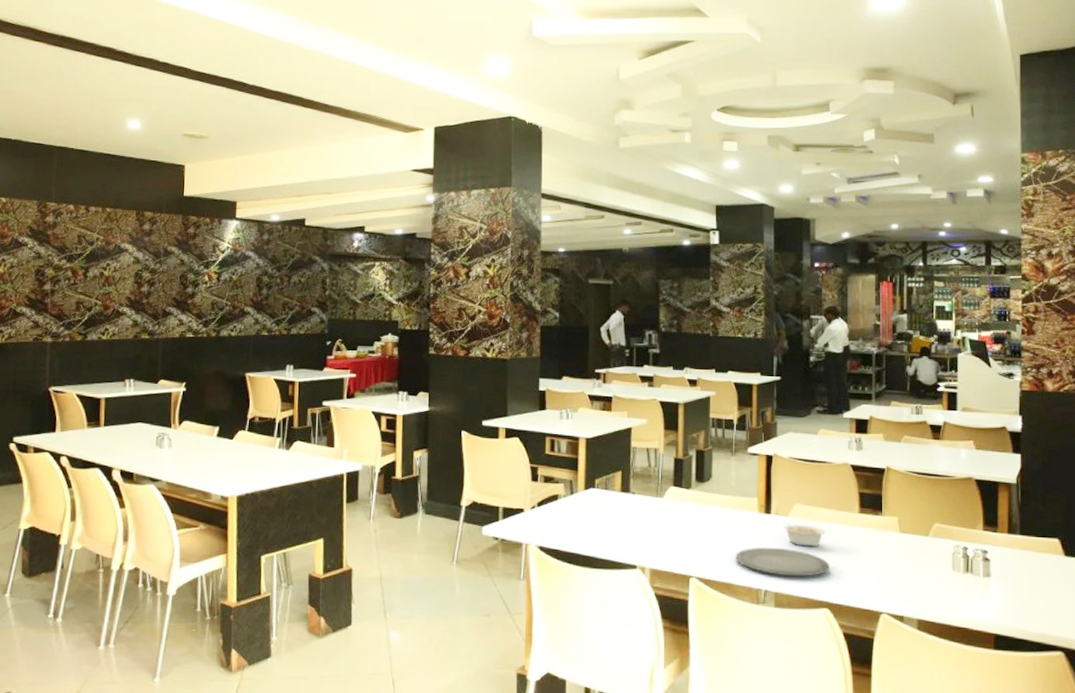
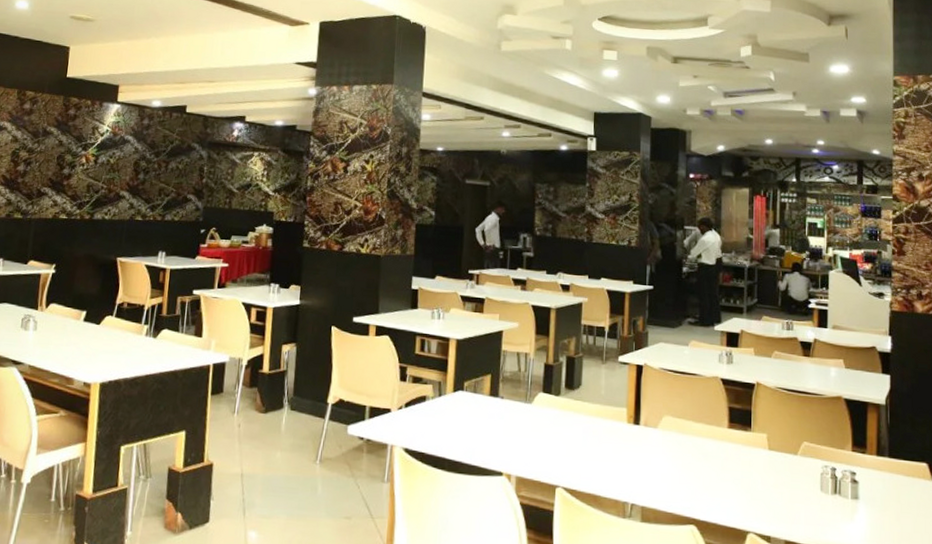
plate: present [735,547,829,577] -> none [603,458,697,491]
legume: present [783,520,826,547] -> none [652,432,694,461]

